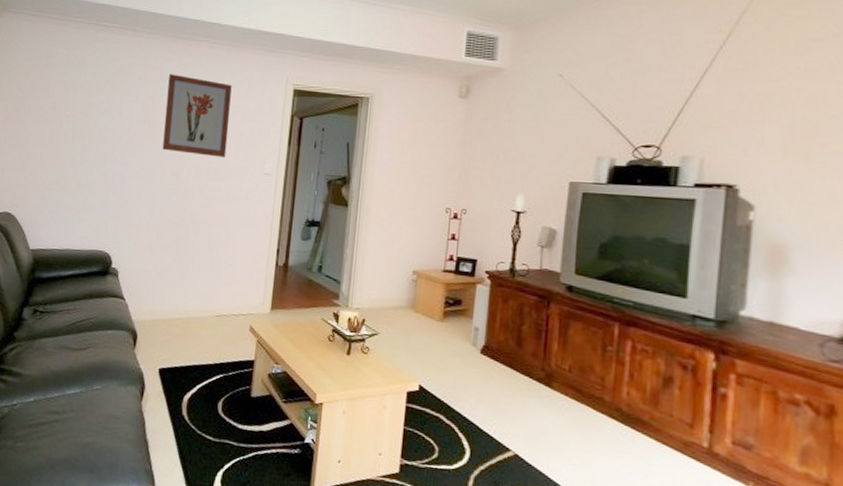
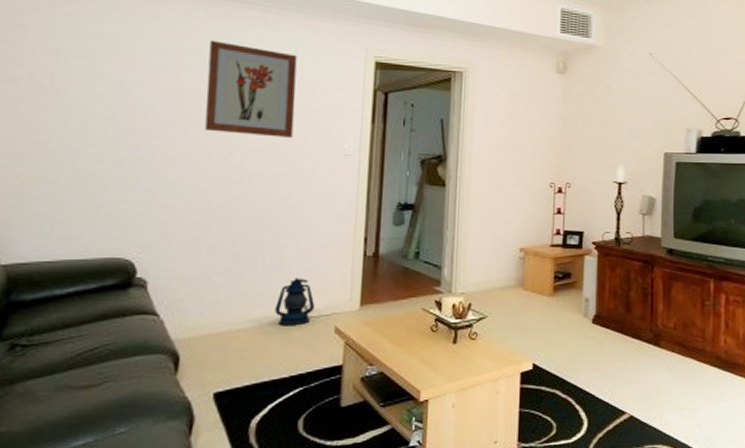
lantern: none [205,279,236,320] -> present [274,278,316,325]

